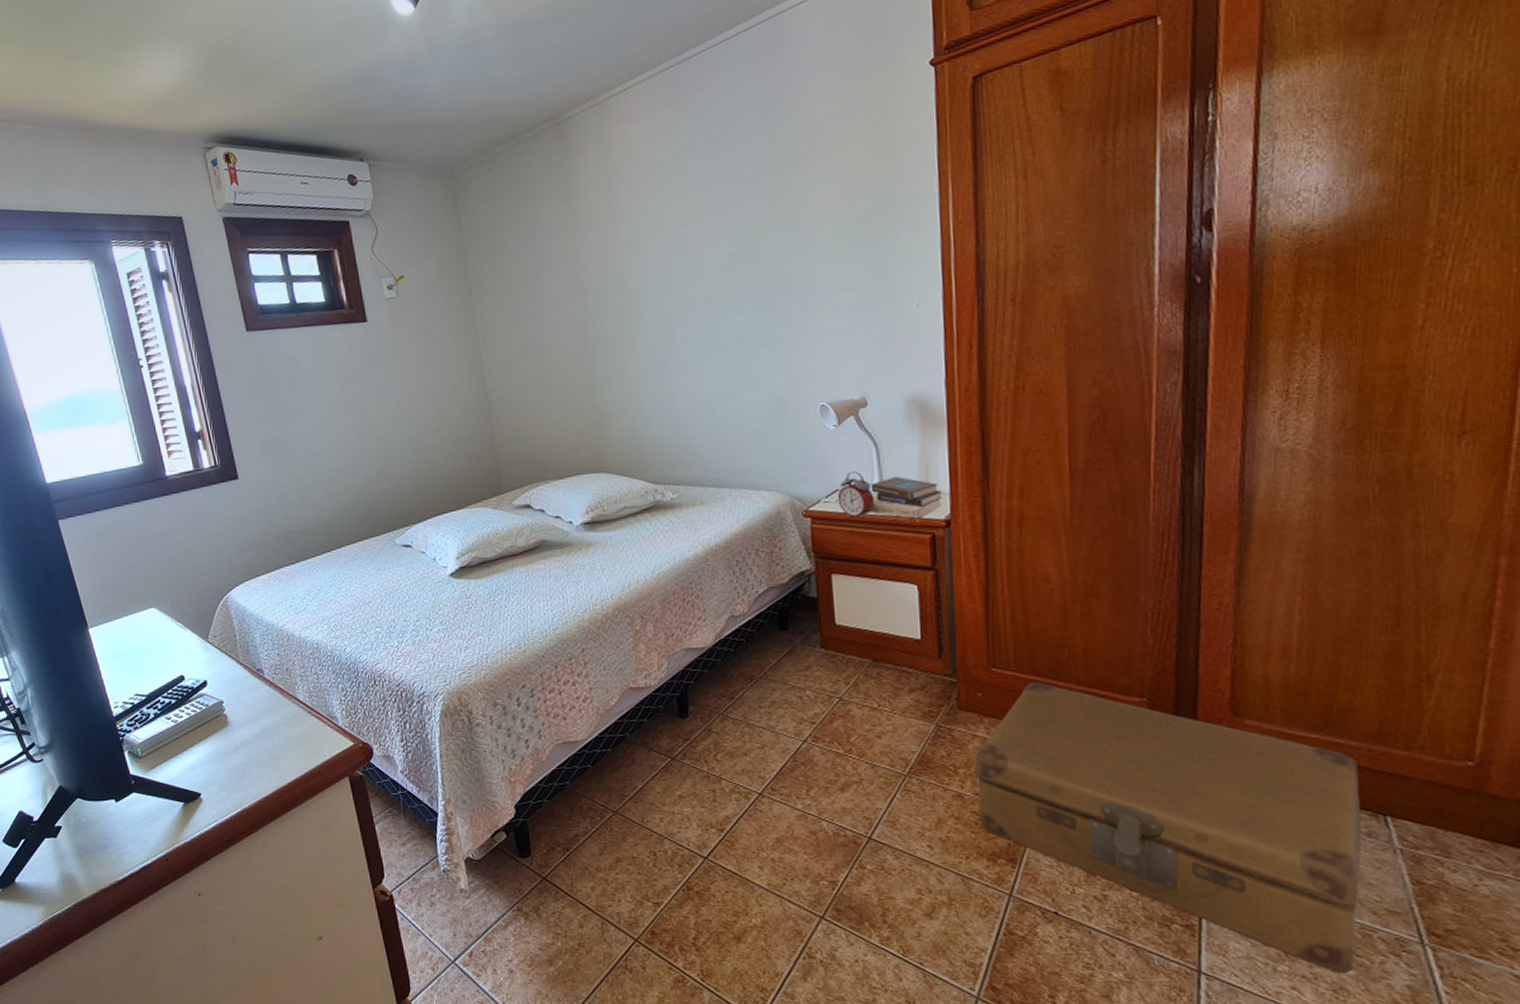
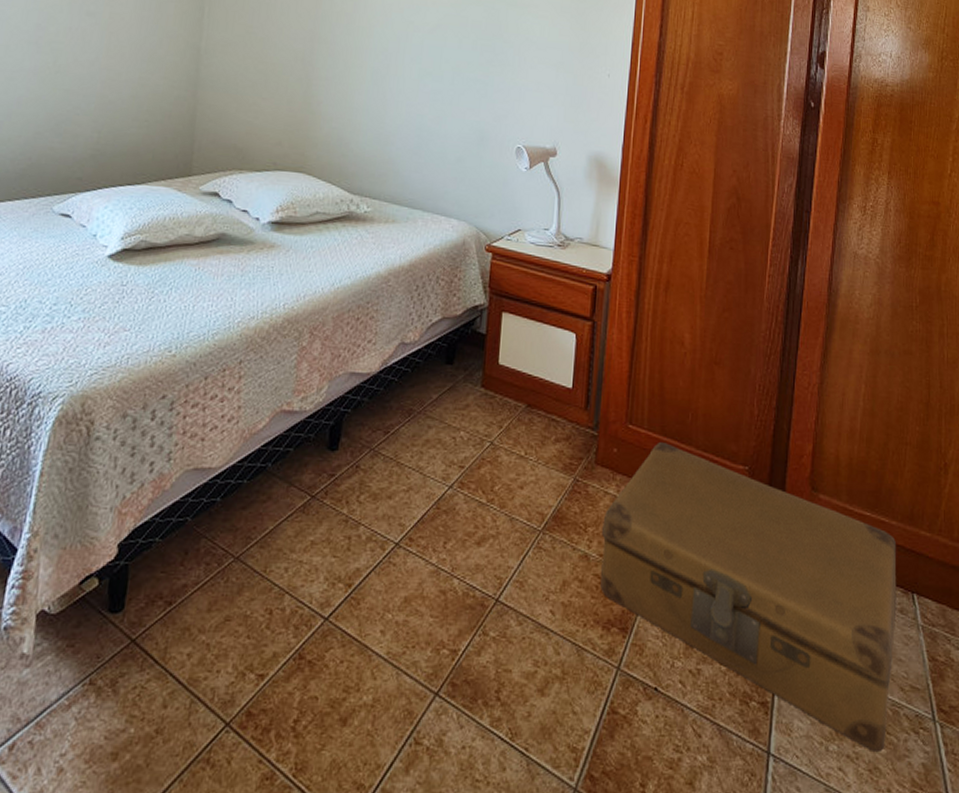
alarm clock: present [837,471,875,519] -> none [518,214,551,261]
books: present [869,477,942,519] -> none [544,226,608,269]

